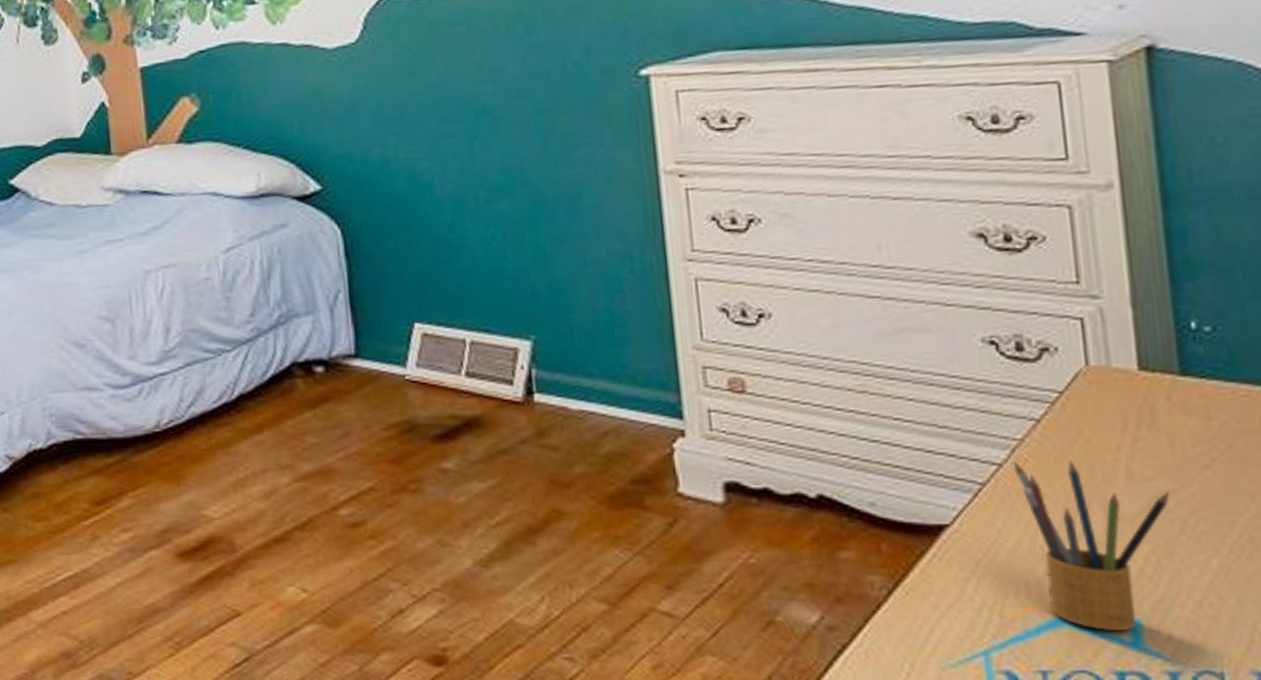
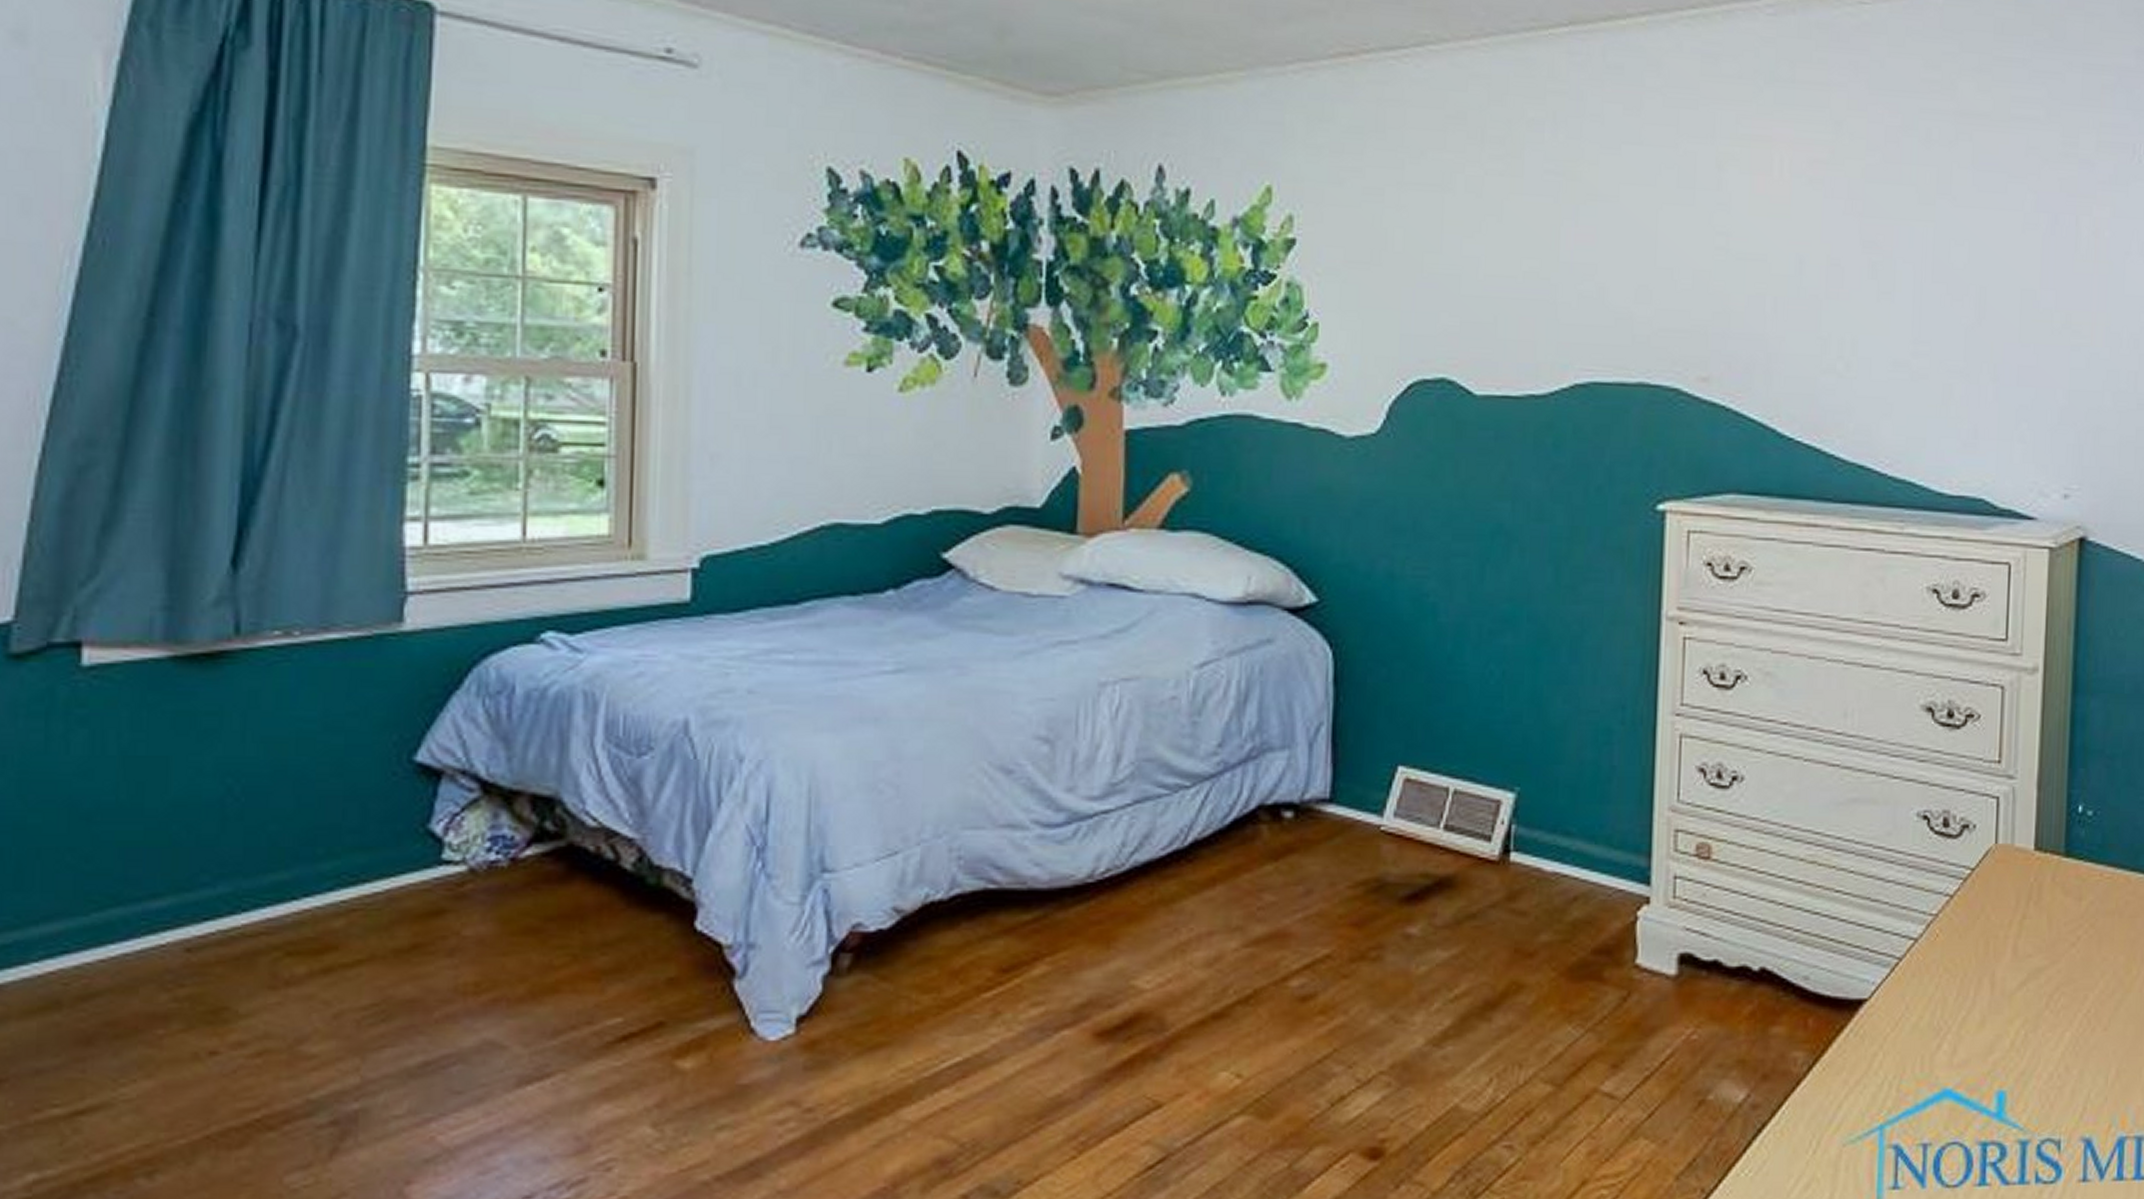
pencil box: present [1013,460,1169,632] -> none [1926,936,2042,1103]

